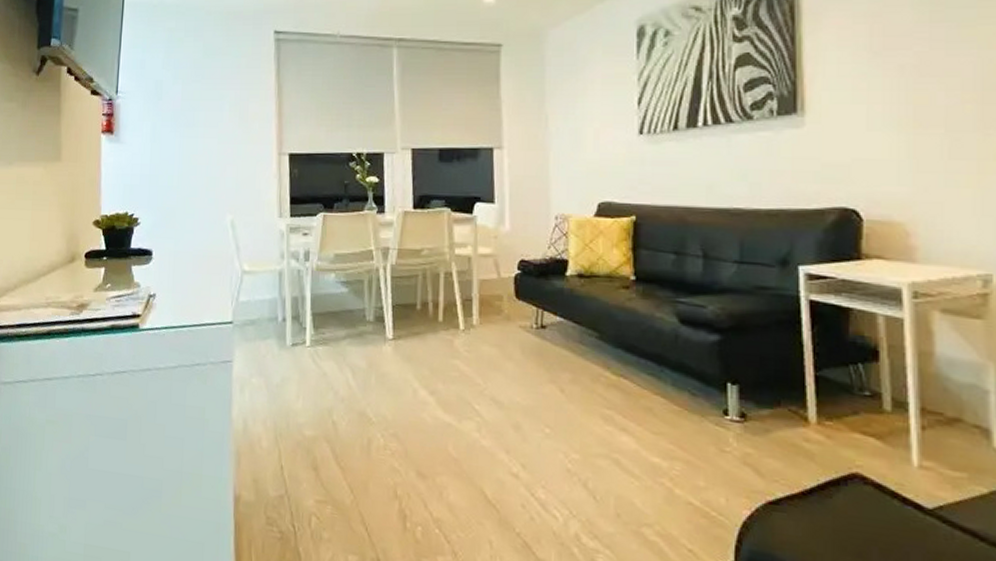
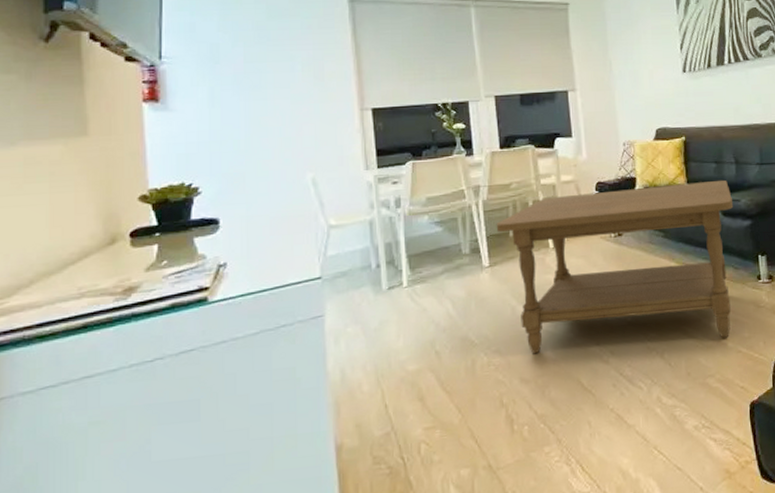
coffee table: none [403,270,696,482] -> present [496,180,734,354]

